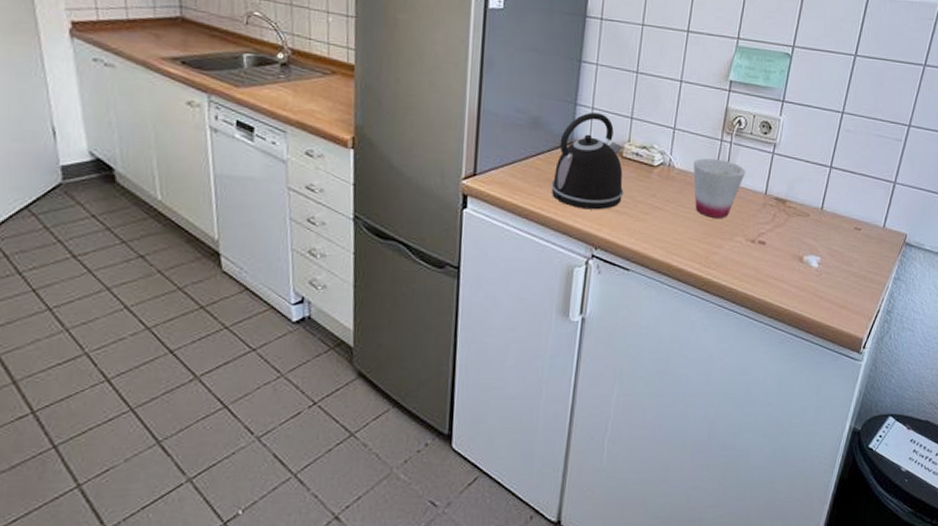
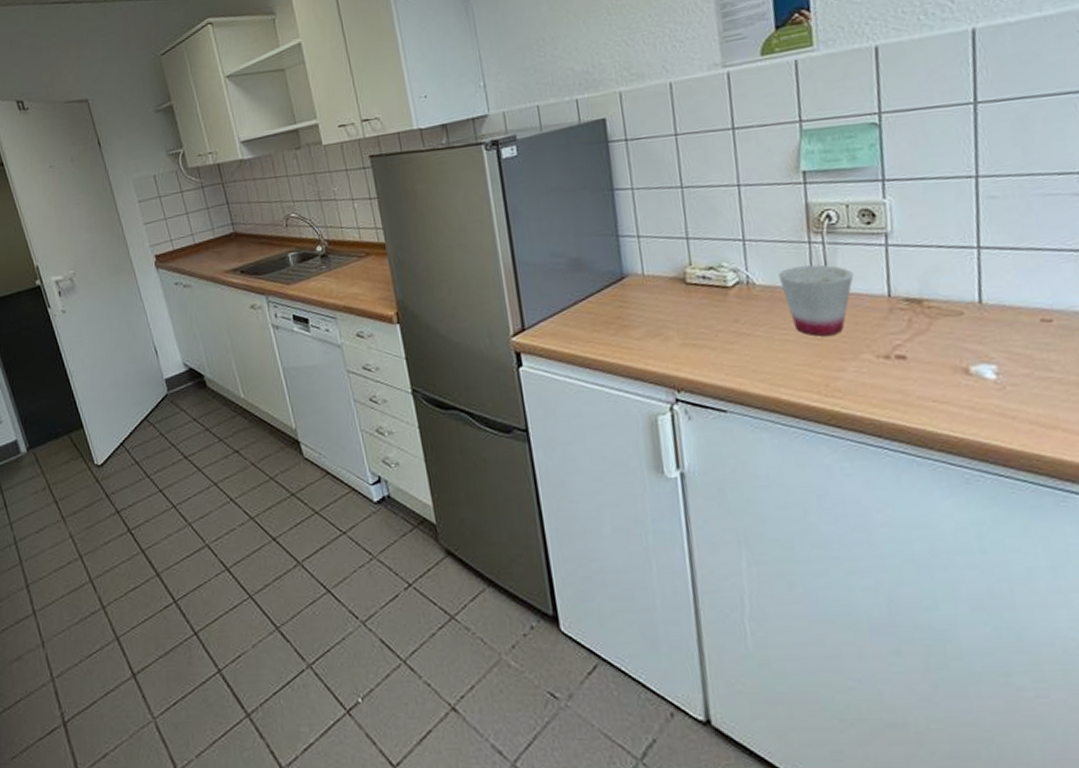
kettle: present [551,112,624,210] -> none [608,240,698,349]

